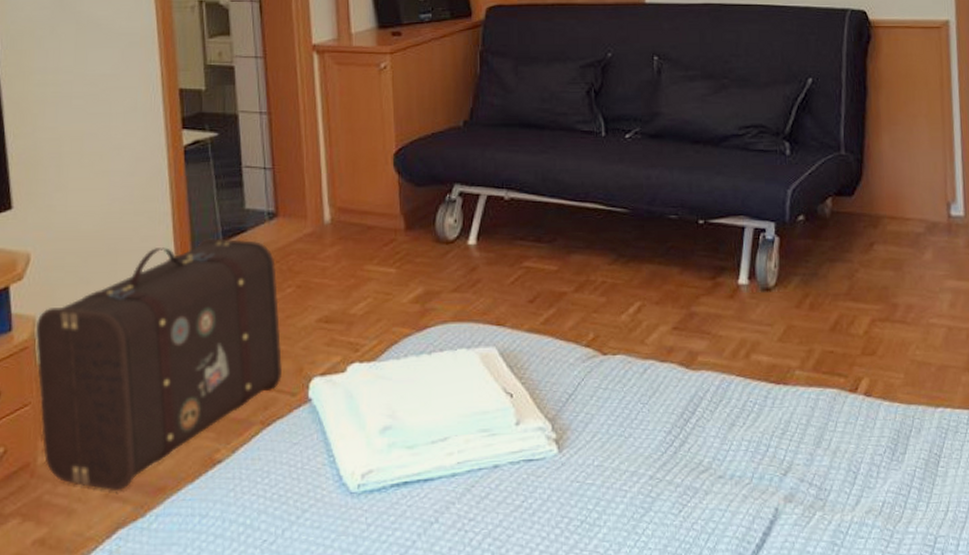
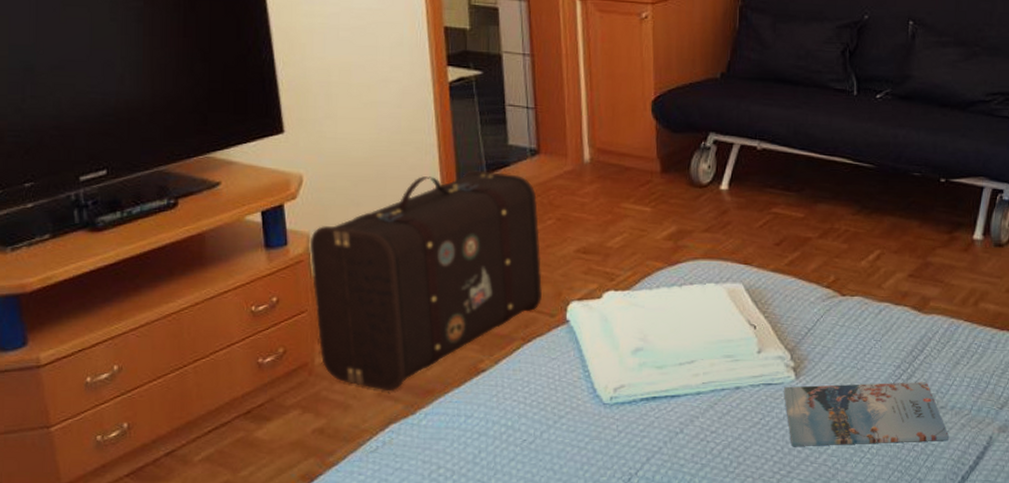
magazine: none [547,448,732,531] -> present [784,382,950,446]

